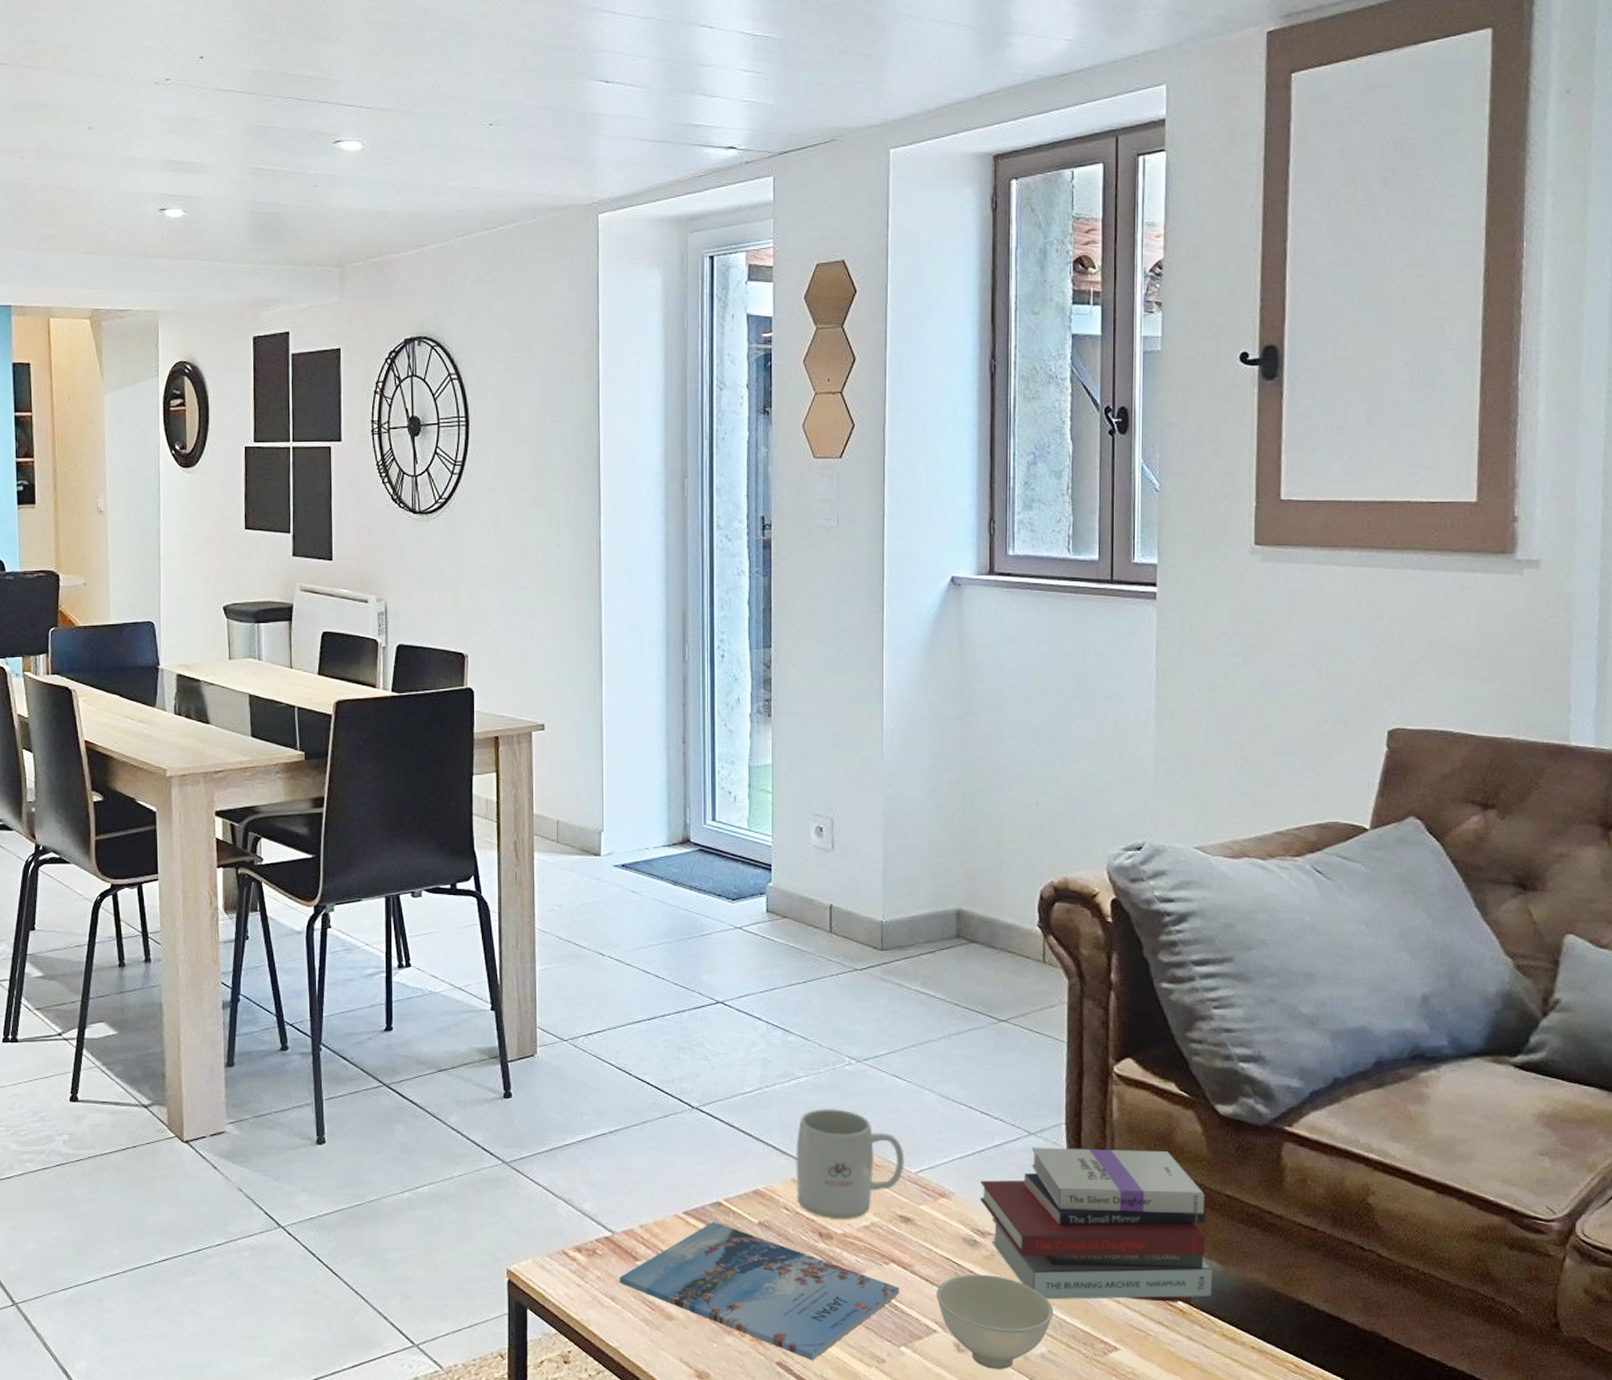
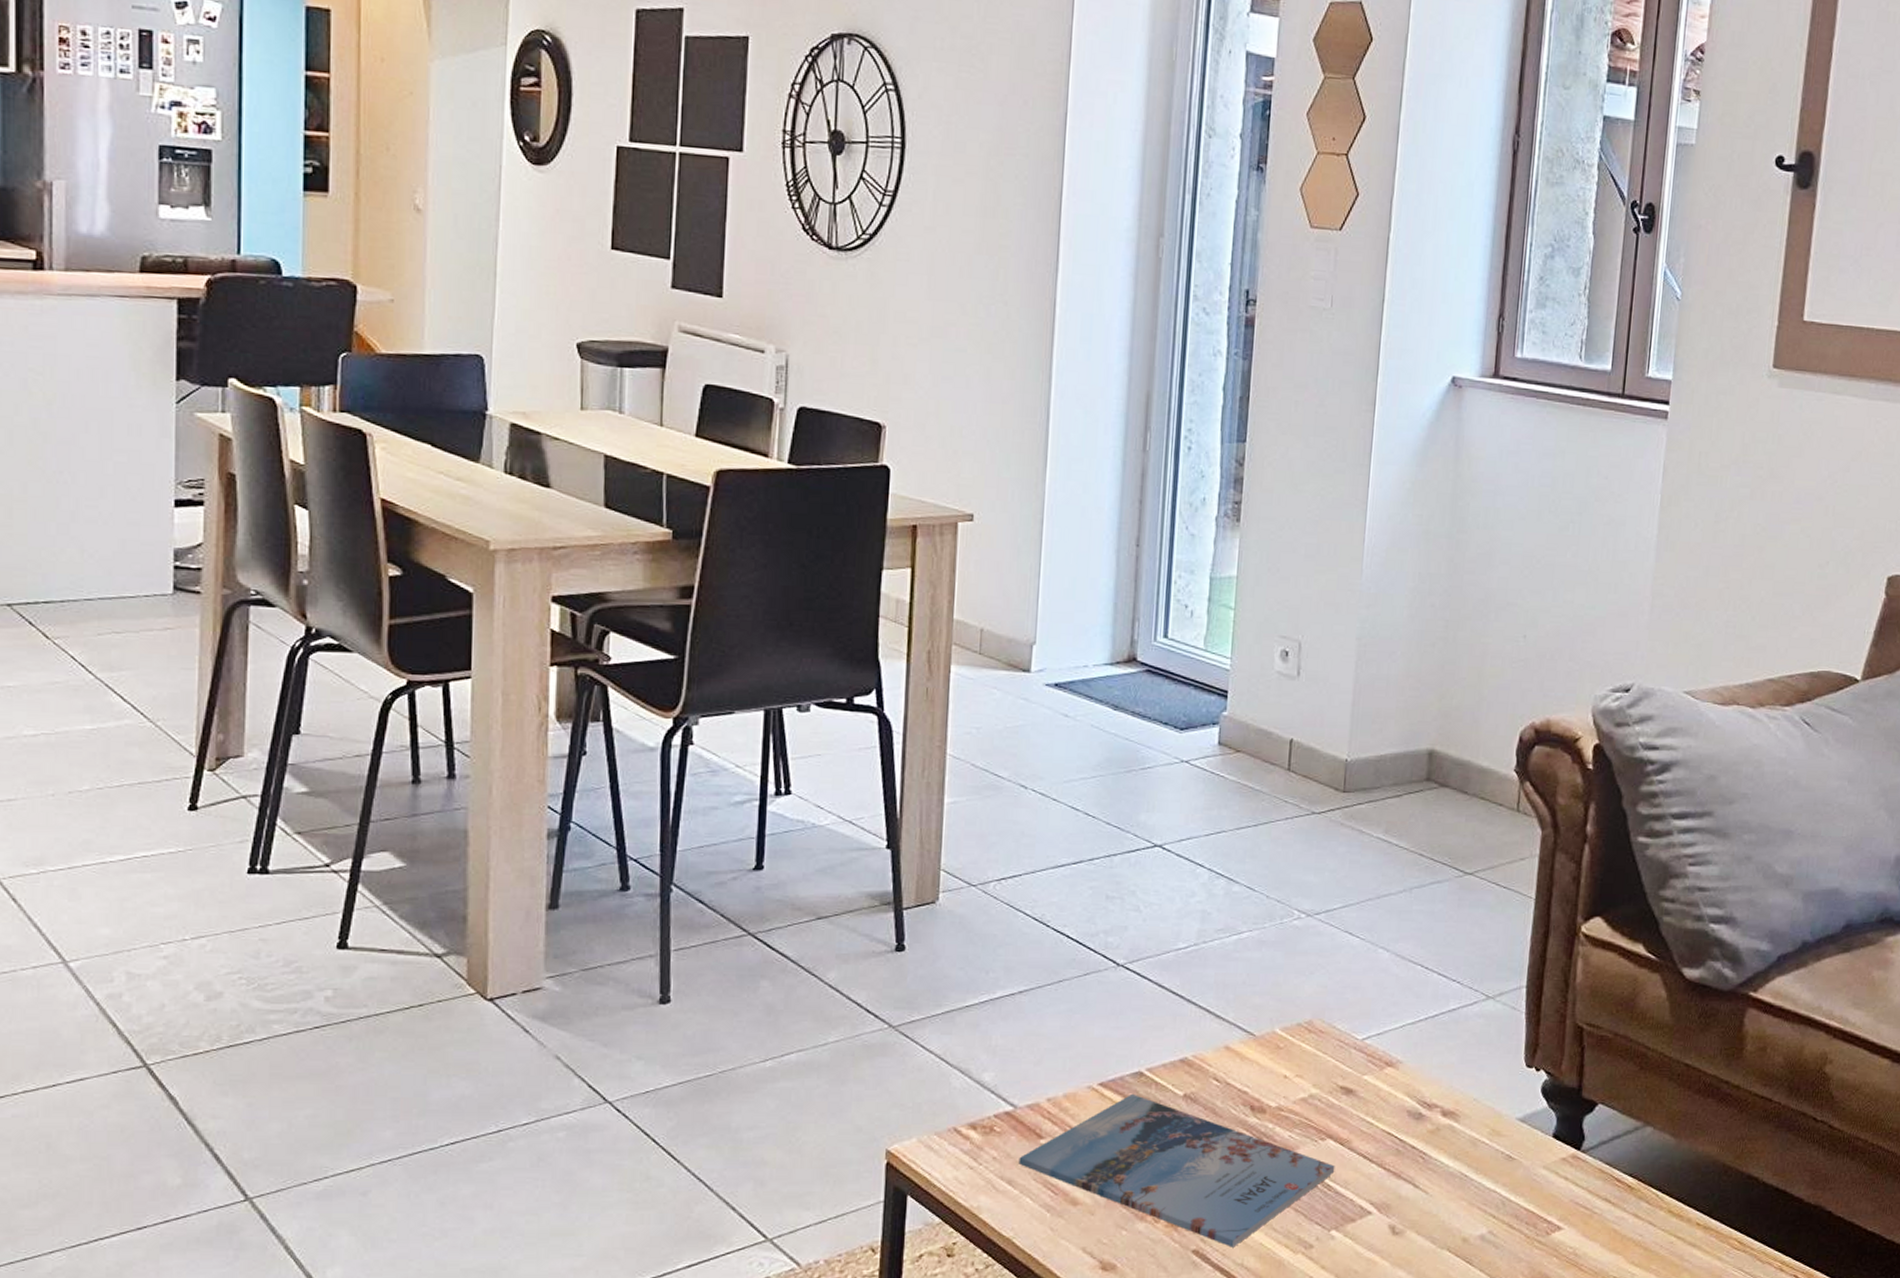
mug: present [796,1109,905,1219] -> none [1228,968,1351,1091]
bowl: present [936,1274,1054,1369] -> none [1373,1150,1498,1252]
books: present [980,1147,1213,1304] -> none [1429,1012,1665,1179]

